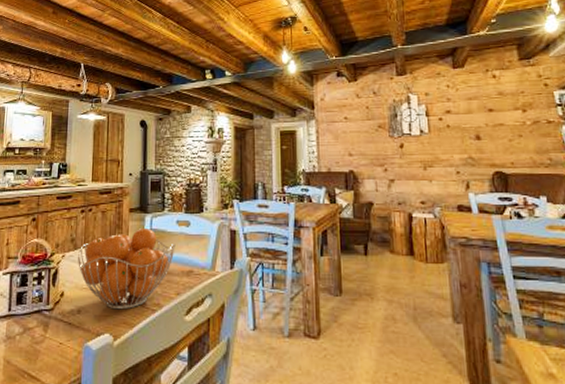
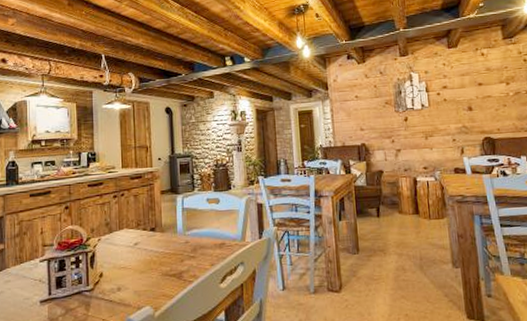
fruit basket: present [77,229,175,310] -> none [113,208,207,284]

